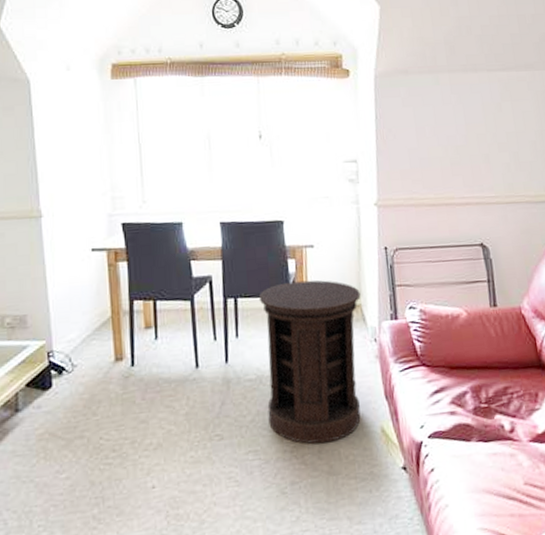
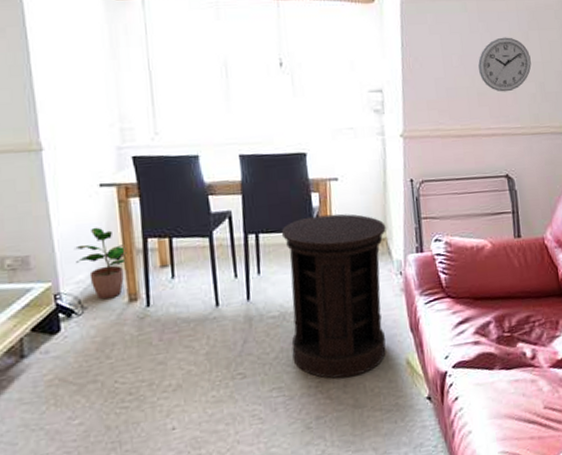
potted plant: none [66,289,114,358] -> present [74,227,127,300]
wall clock: none [451,108,505,162] -> present [478,37,532,92]

